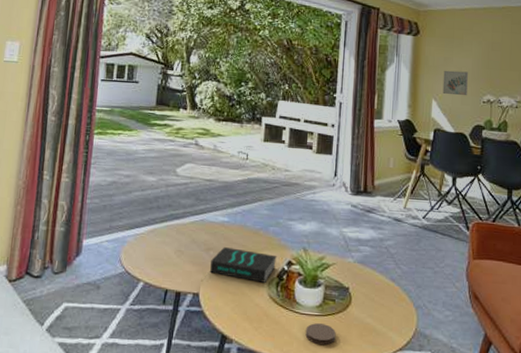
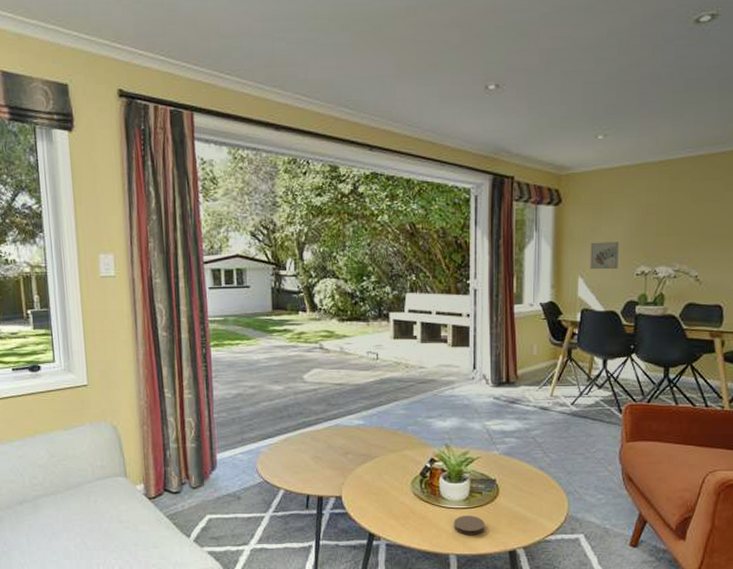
book: present [210,247,278,283] -> none [350,450,419,481]

